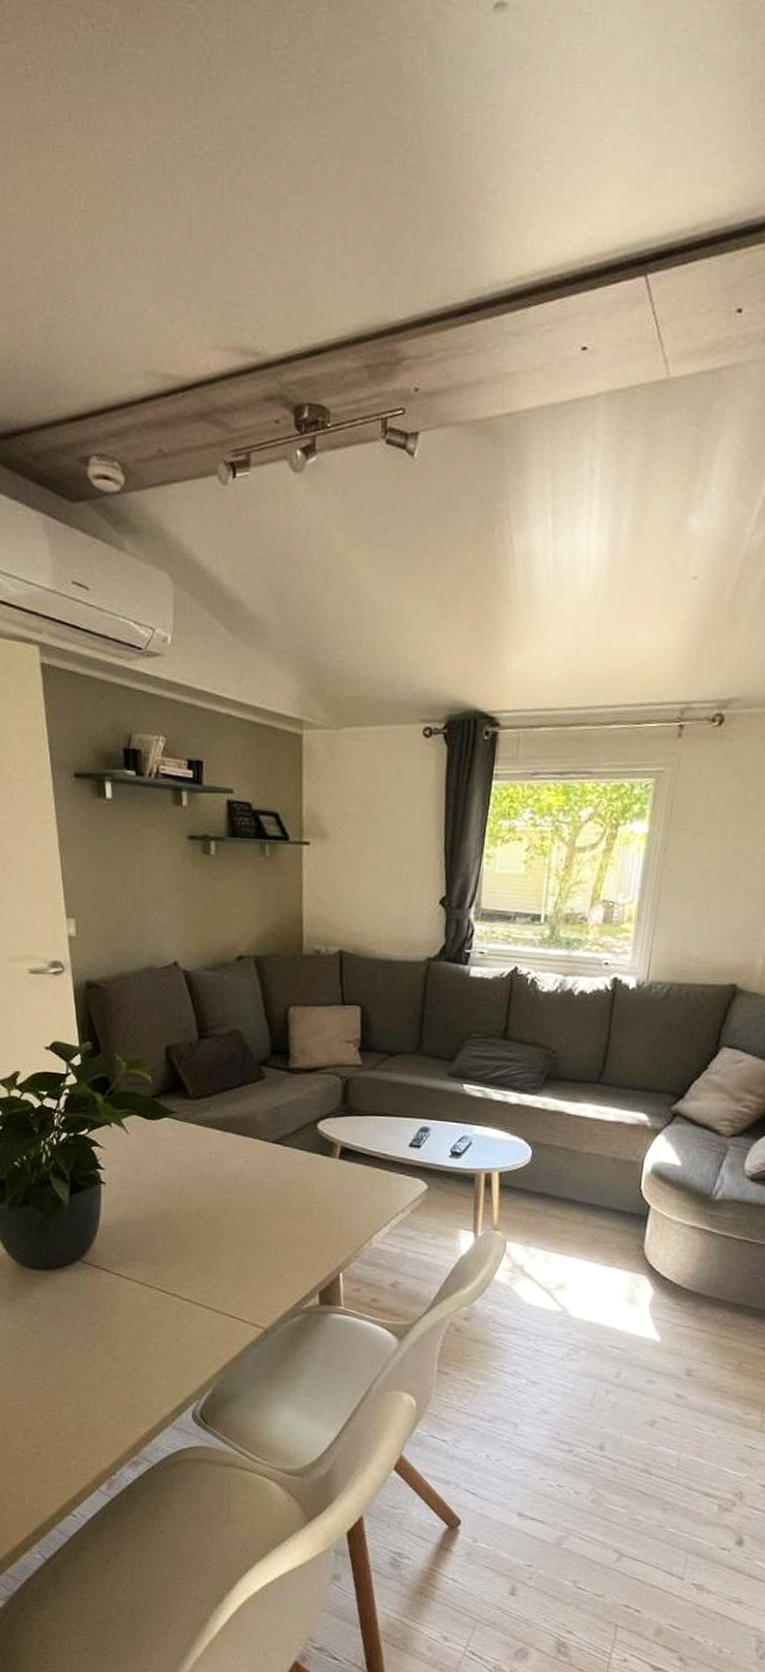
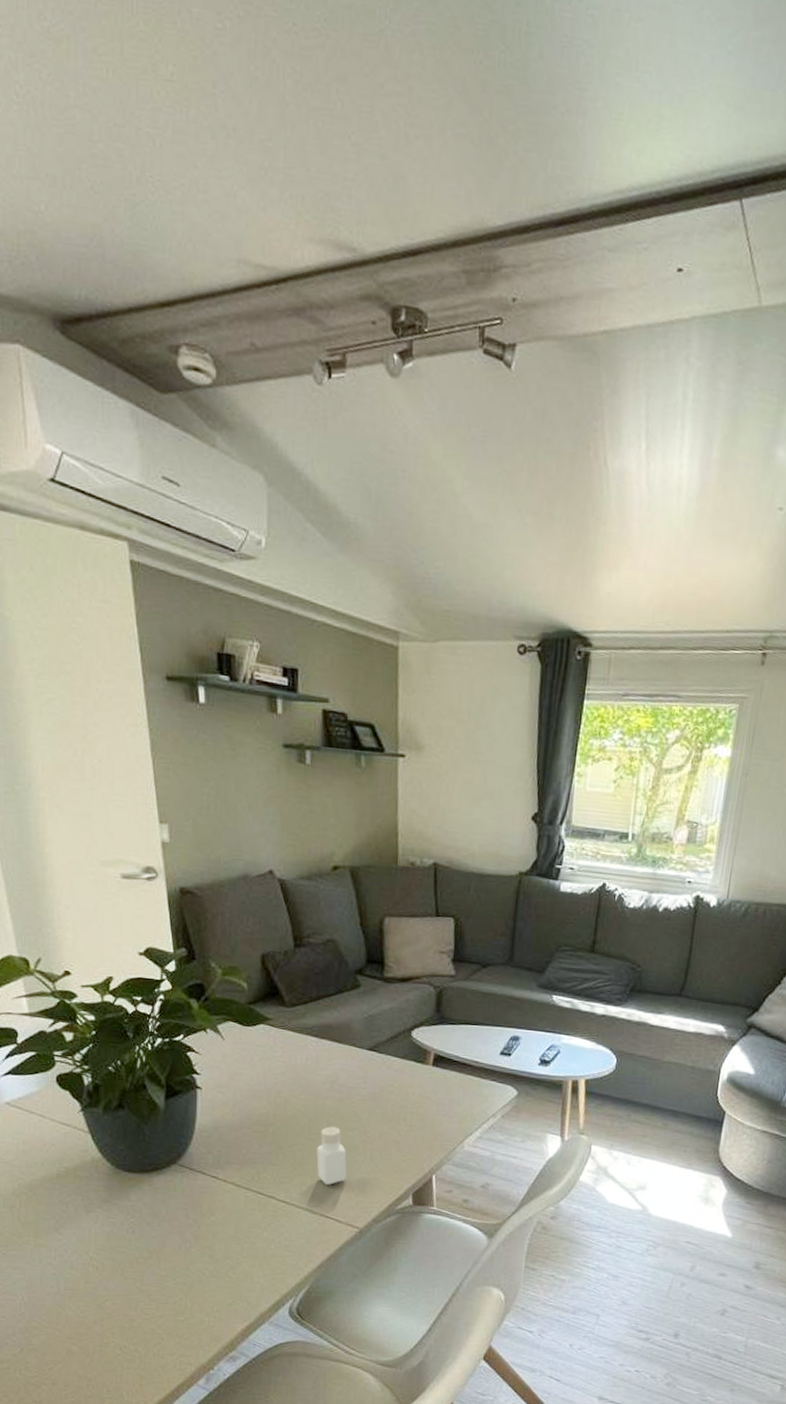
pepper shaker: none [221,1221,252,1283] -> present [316,1125,347,1185]

